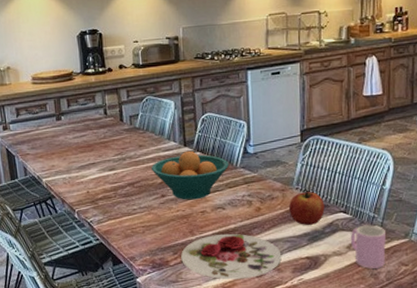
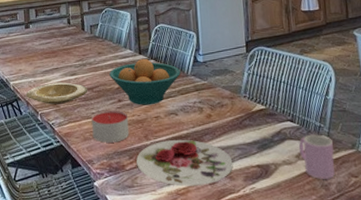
plate: none [60,178,129,202] -> present [25,82,88,104]
candle: none [133,205,174,239] -> present [91,110,129,143]
apple: present [289,189,325,225] -> none [238,98,272,133]

